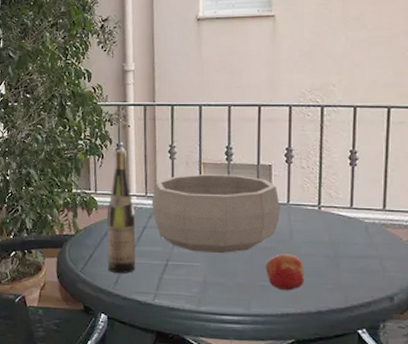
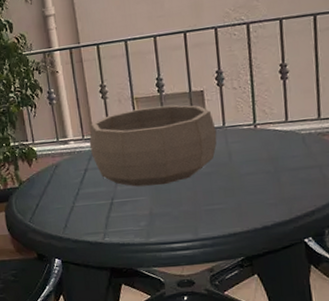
wine bottle: present [106,150,136,273] -> none [46,96,83,218]
apple: present [265,254,304,291] -> none [207,175,248,212]

